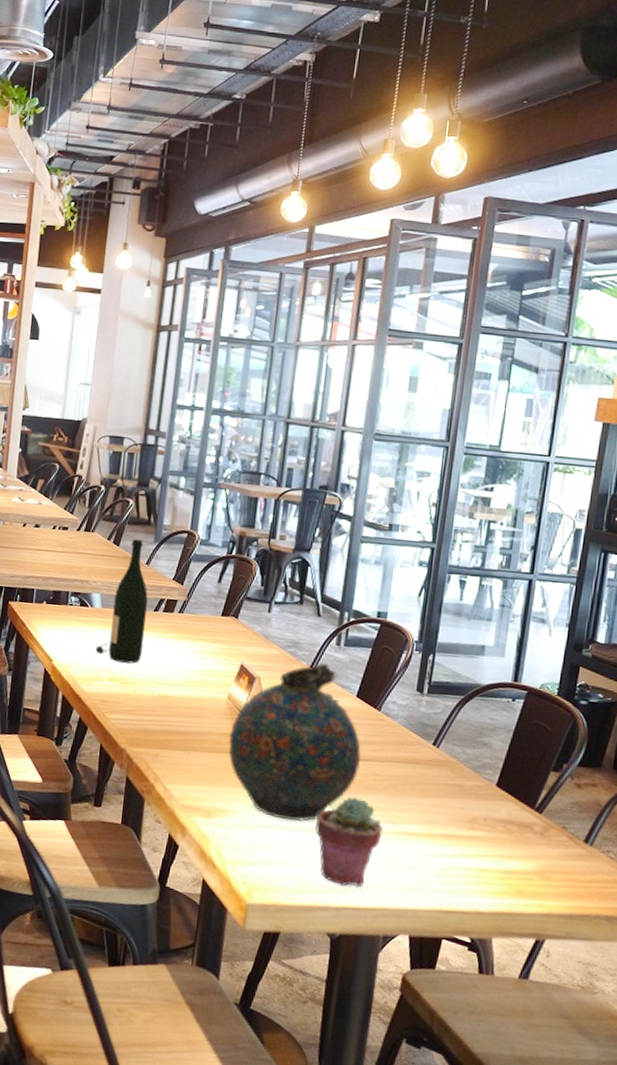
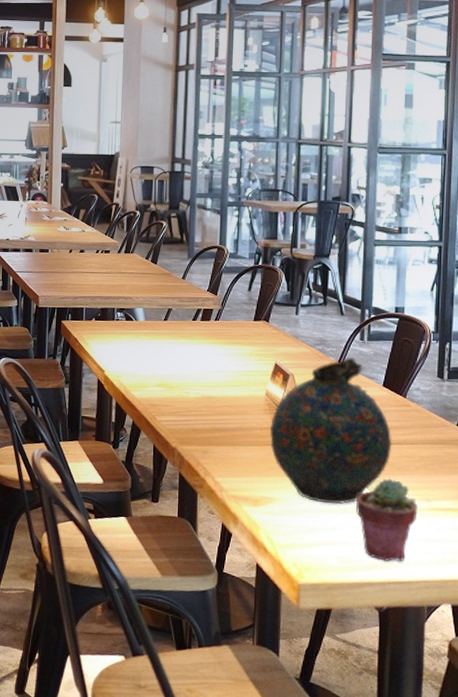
wine bottle: present [95,539,148,664] -> none [142,257,186,369]

